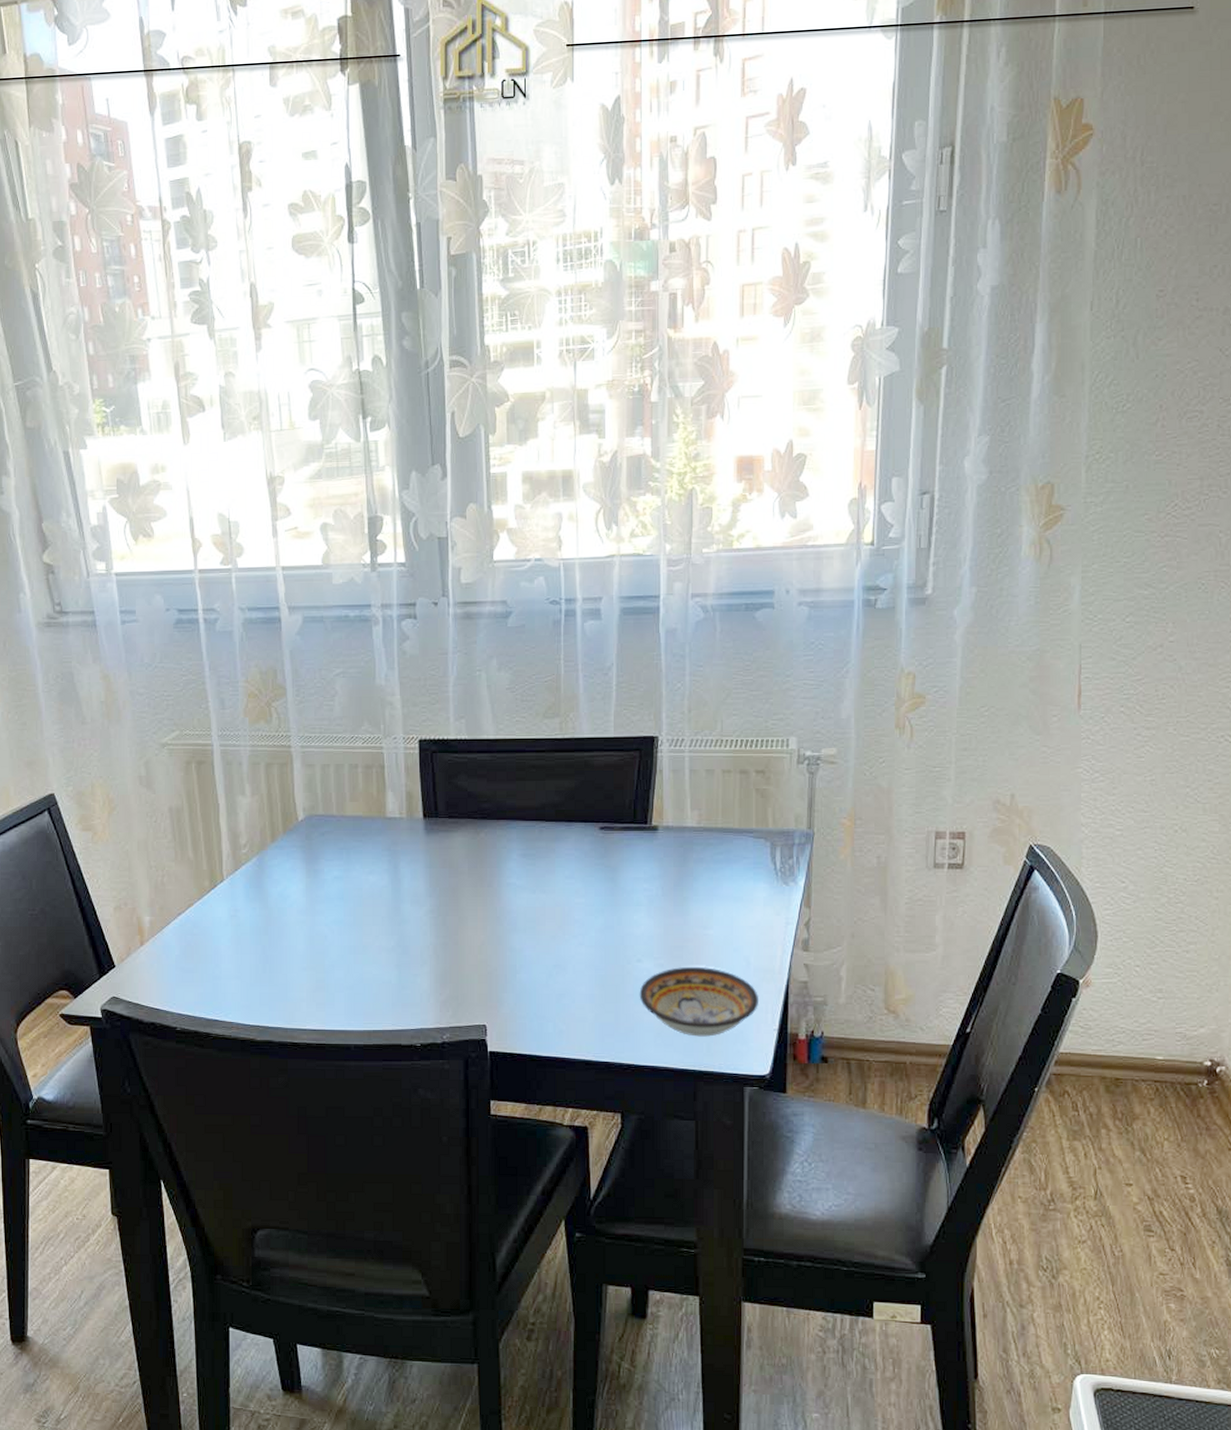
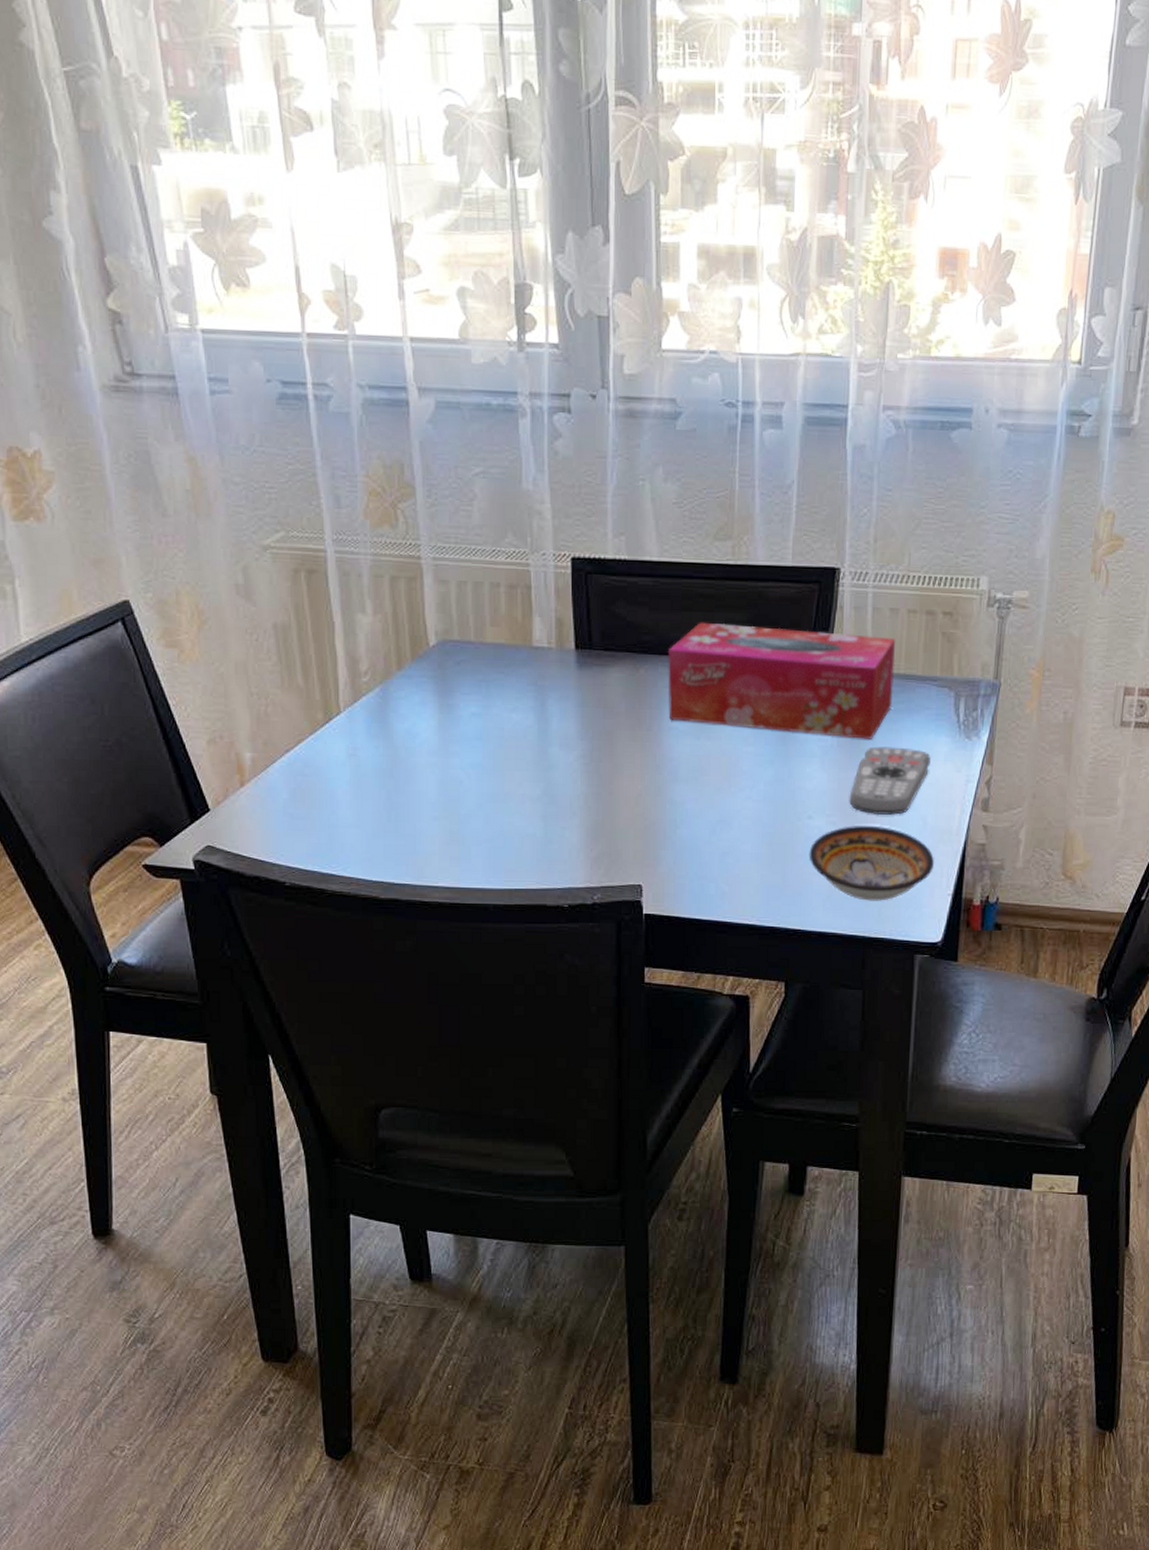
tissue box: none [504,789,713,888] -> present [667,622,896,739]
remote control: none [675,894,751,958] -> present [849,746,931,816]

